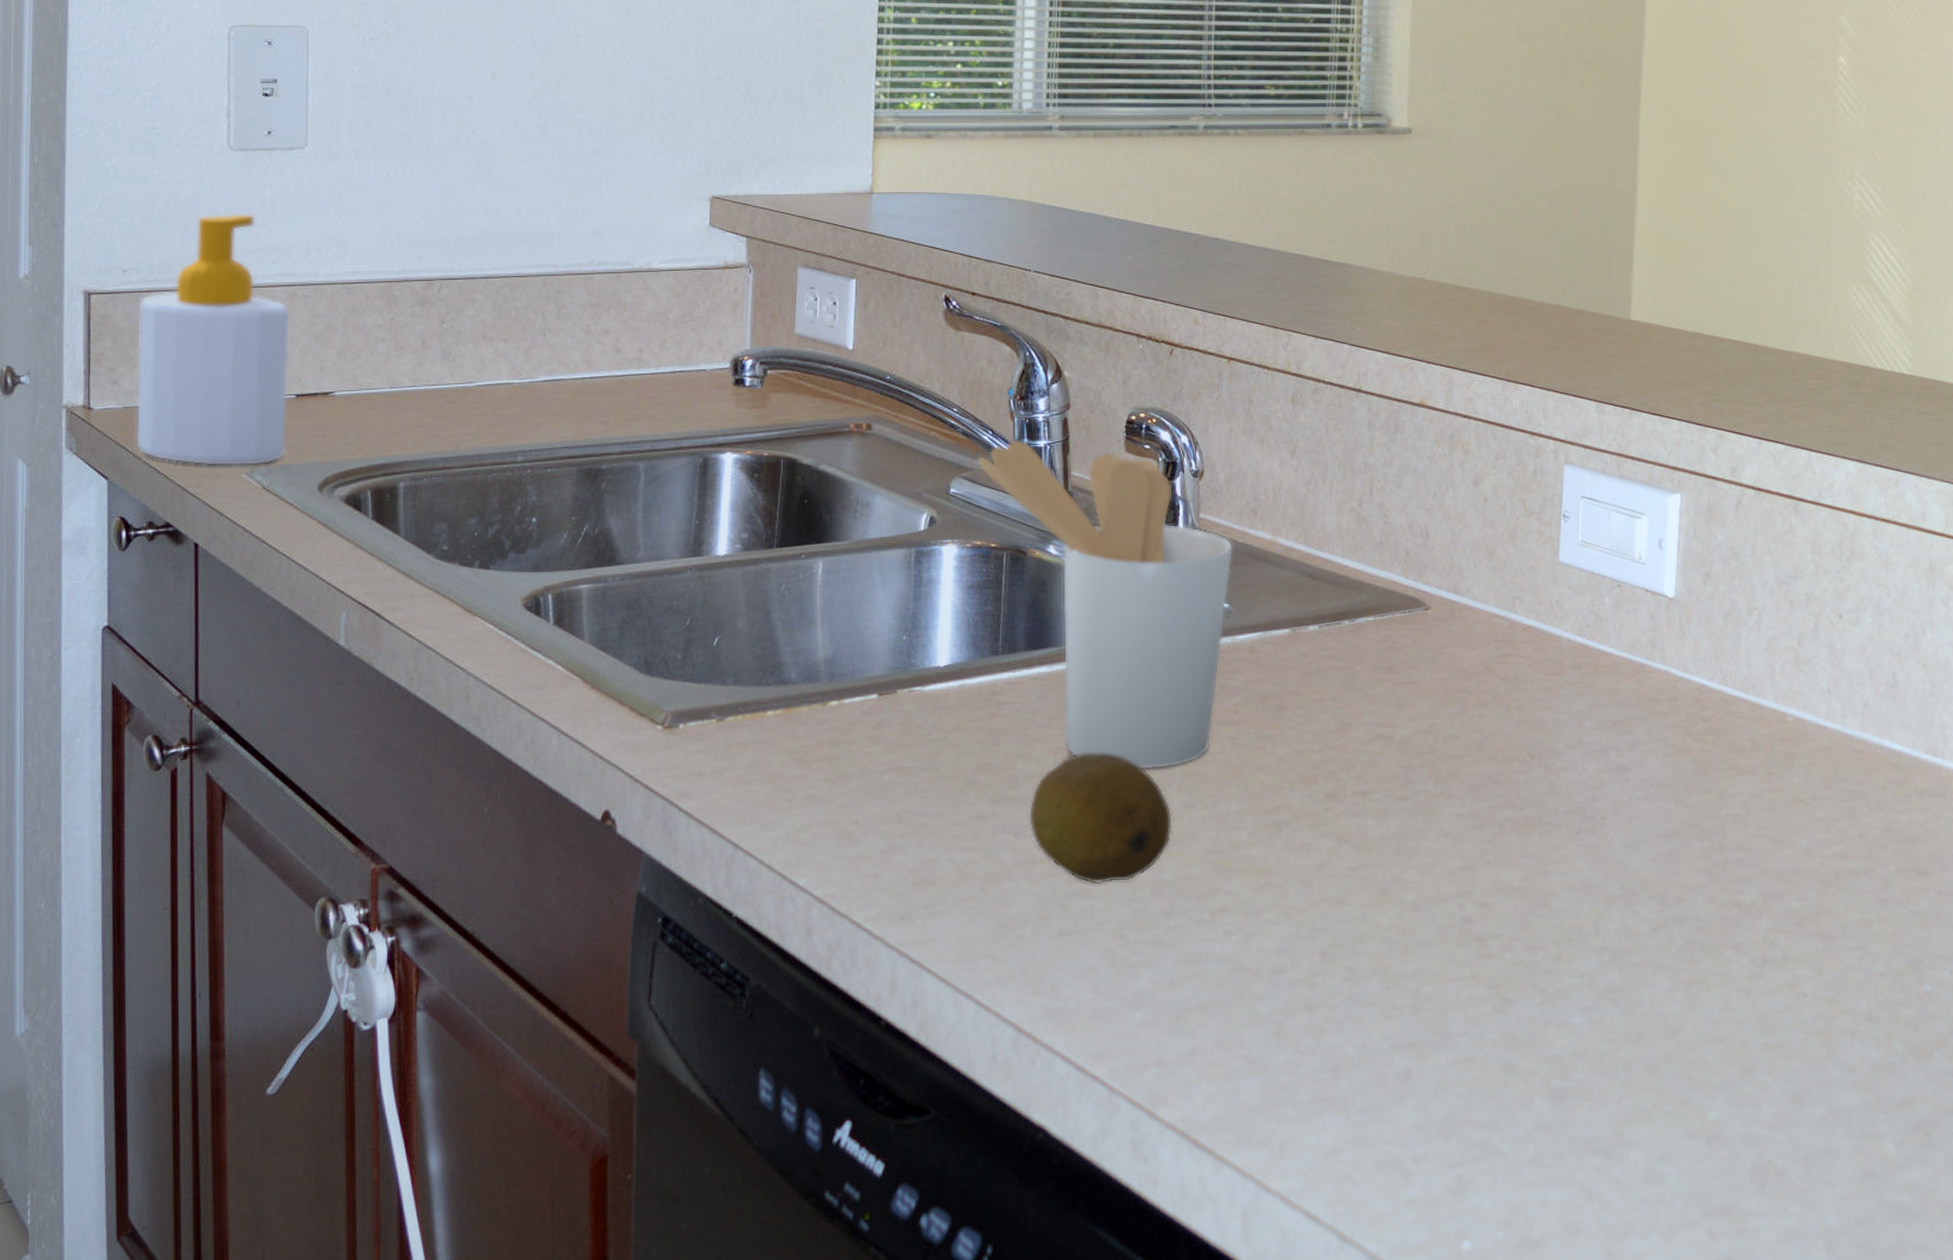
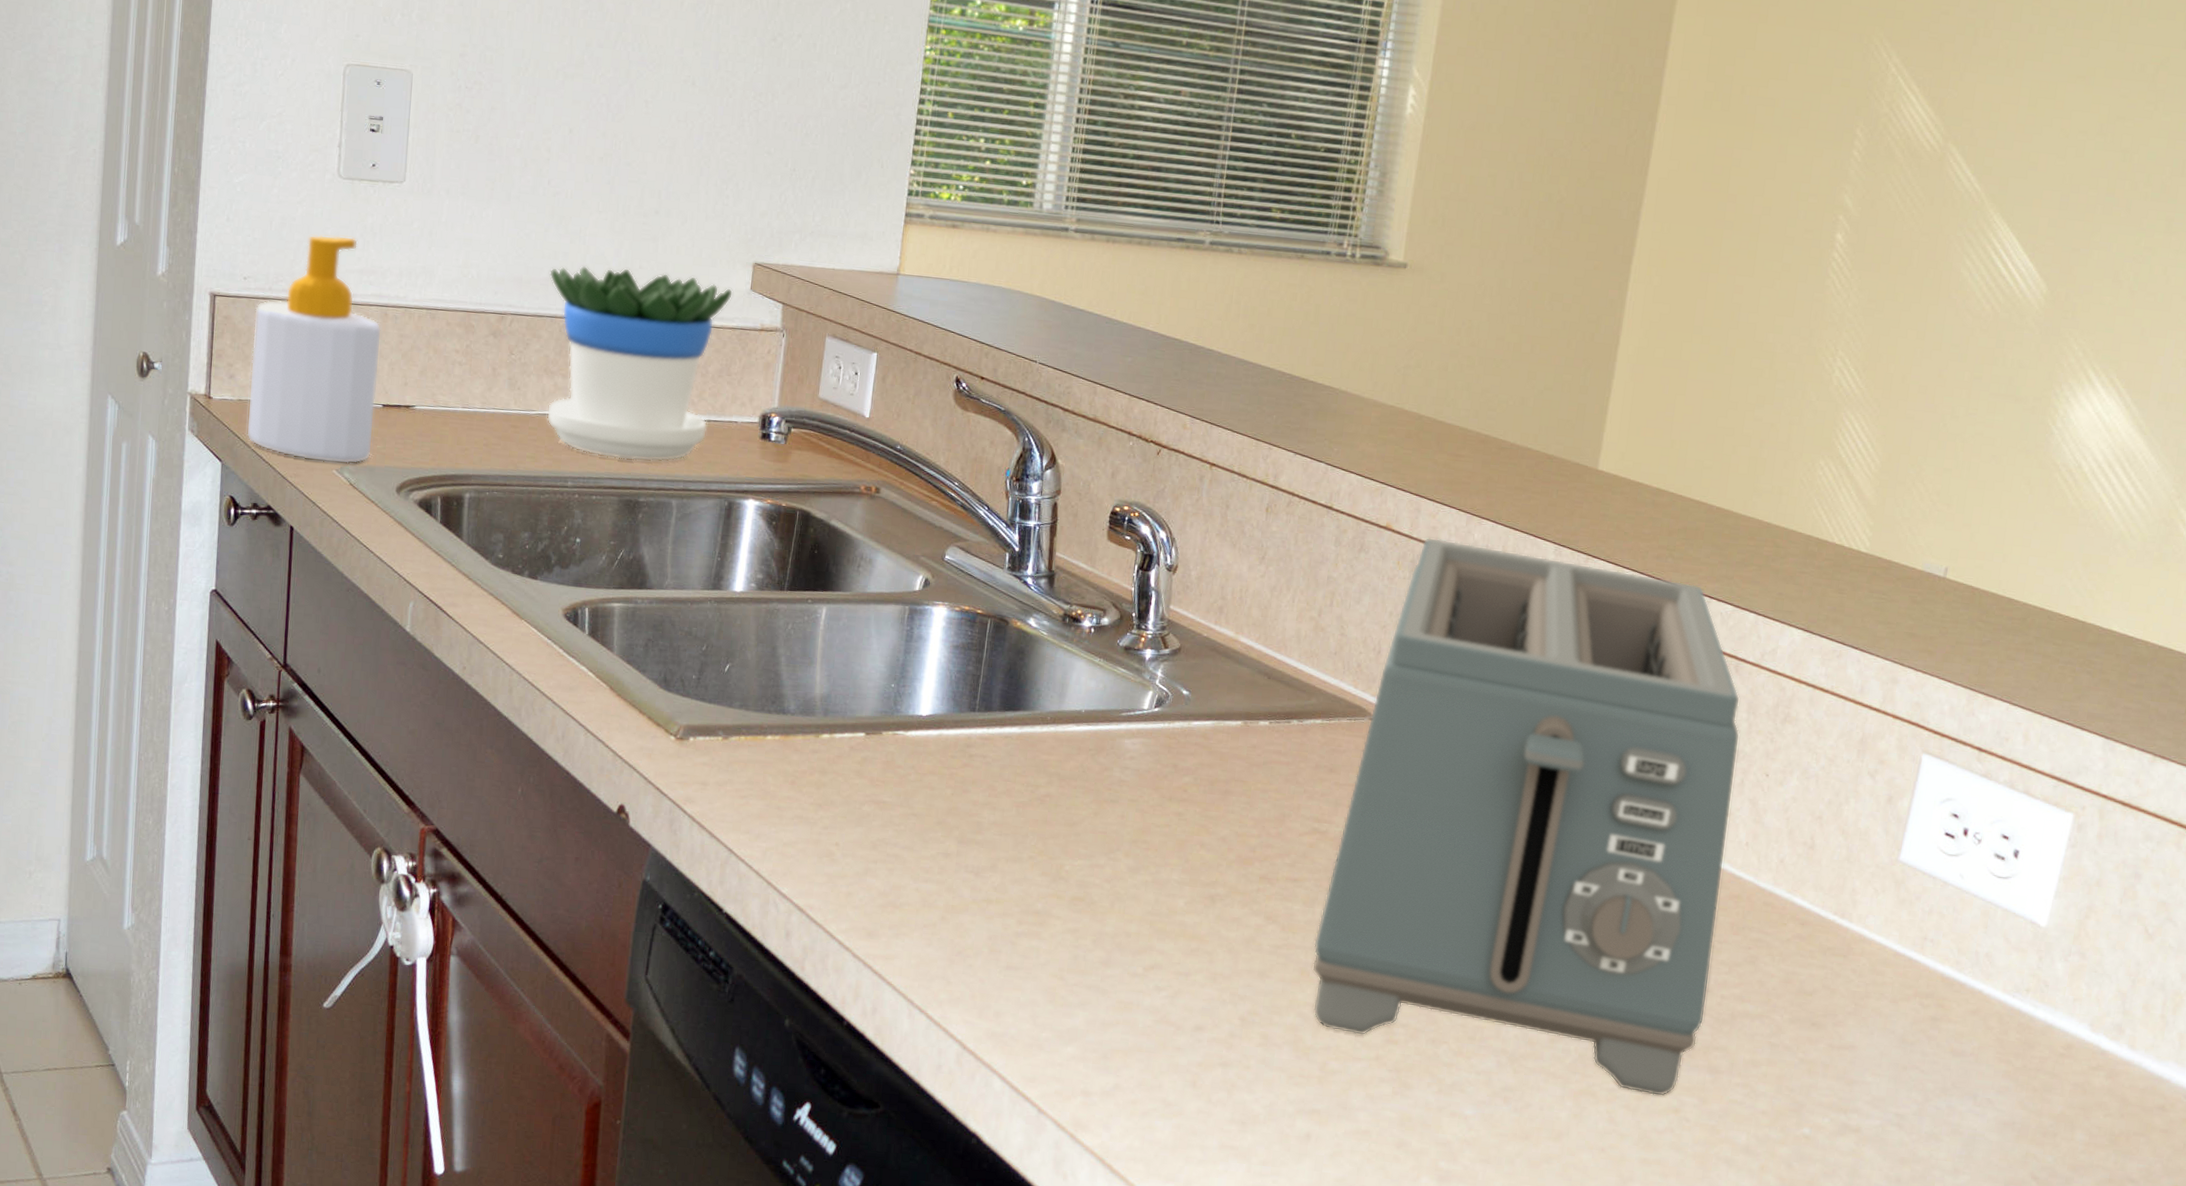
flowerpot: none [481,217,690,425] -> present [546,265,733,462]
utensil holder: present [977,439,1234,770] -> none [972,517,1198,834]
fruit: present [1028,753,1172,884] -> none [988,809,1118,930]
toaster: none [1392,409,1809,974] -> present [1312,537,1740,1097]

